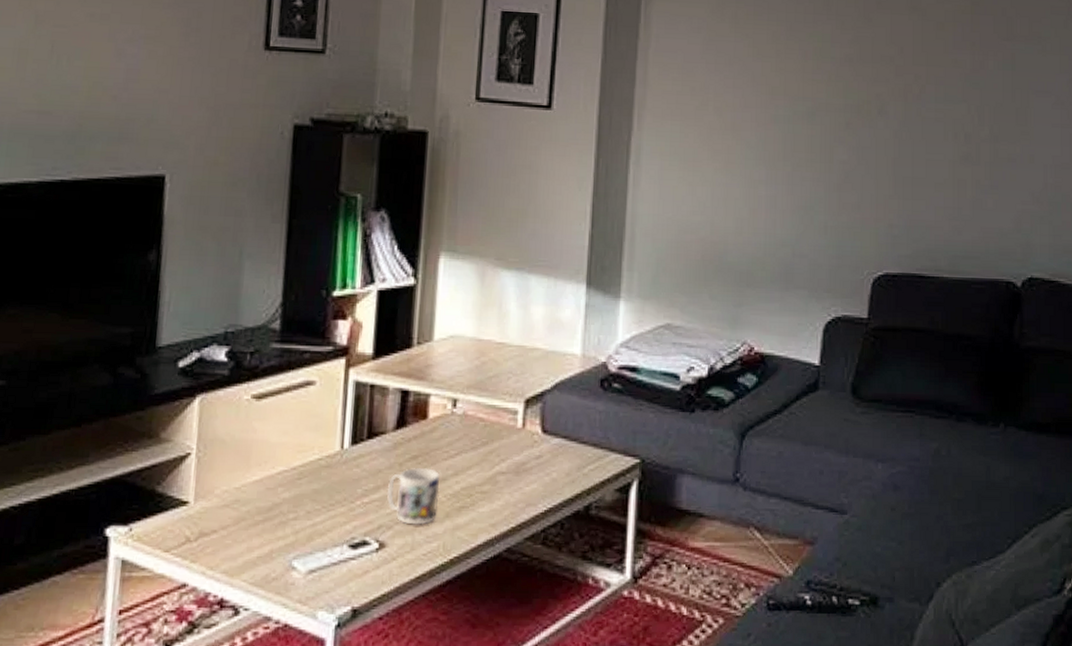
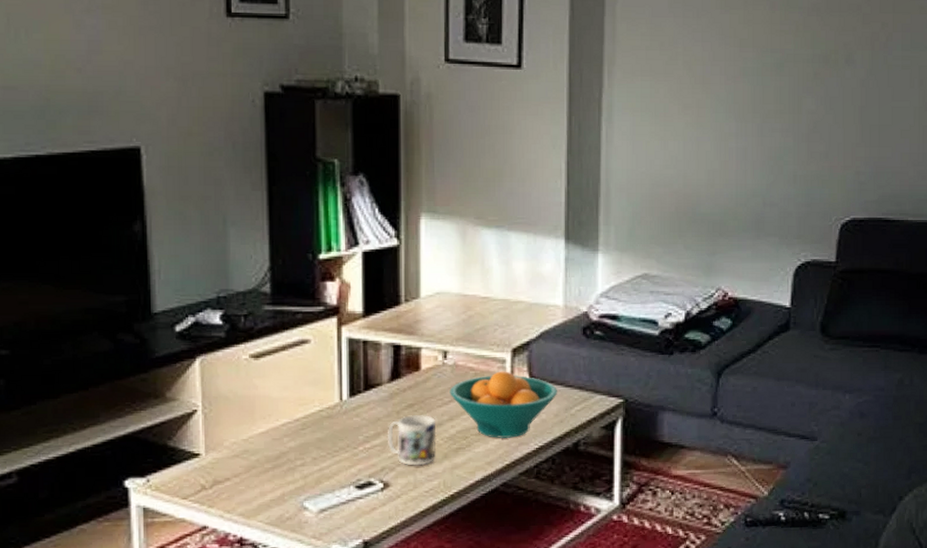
fruit bowl: none [456,423,570,498] -> present [450,371,557,438]

